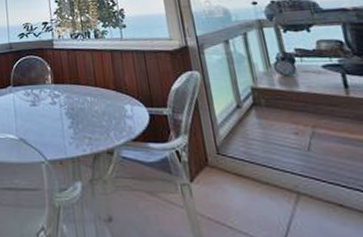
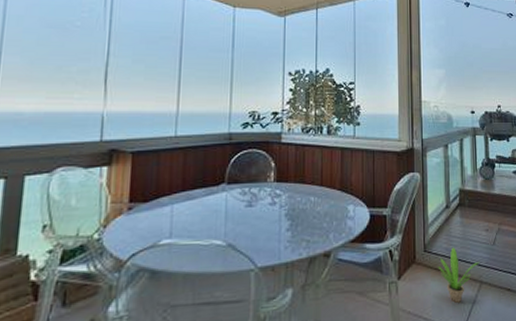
potted plant: none [237,151,293,214] -> present [438,247,480,303]

